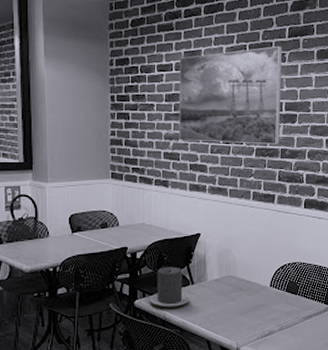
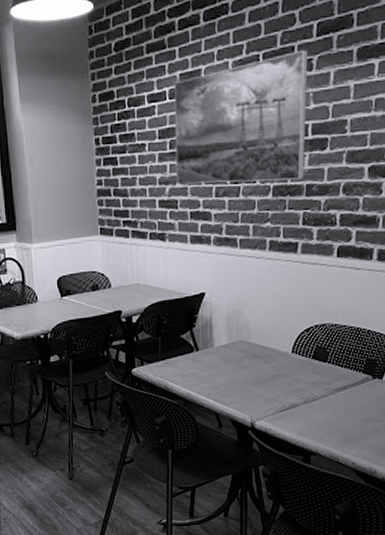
candle: present [149,266,190,308] -> none [148,331,195,376]

